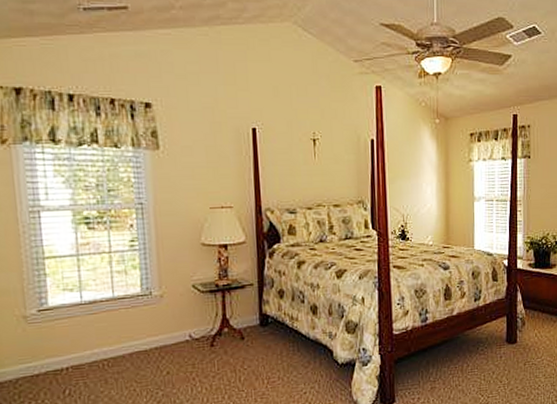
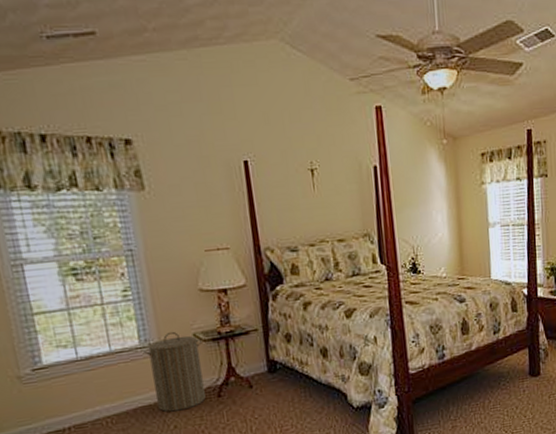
laundry hamper: none [144,281,201,359] -> present [143,331,206,412]

